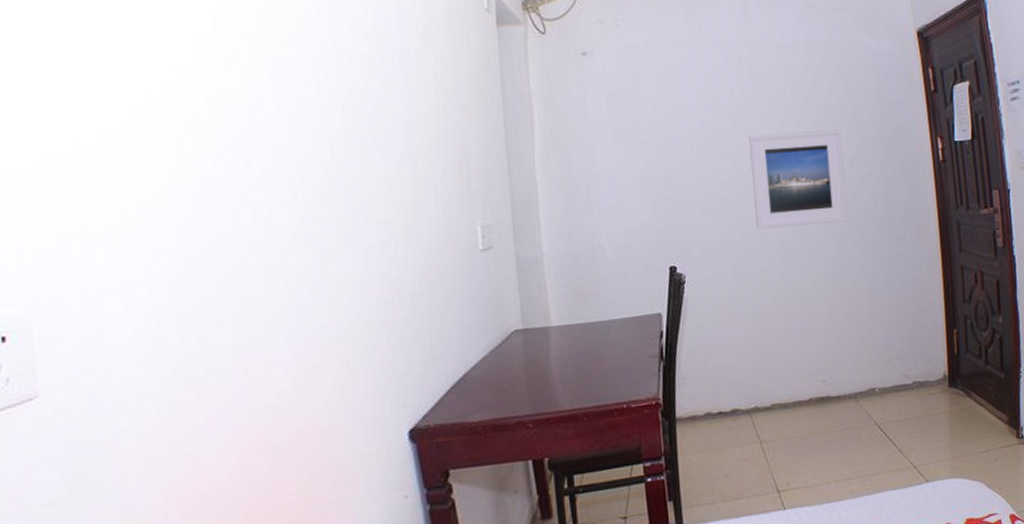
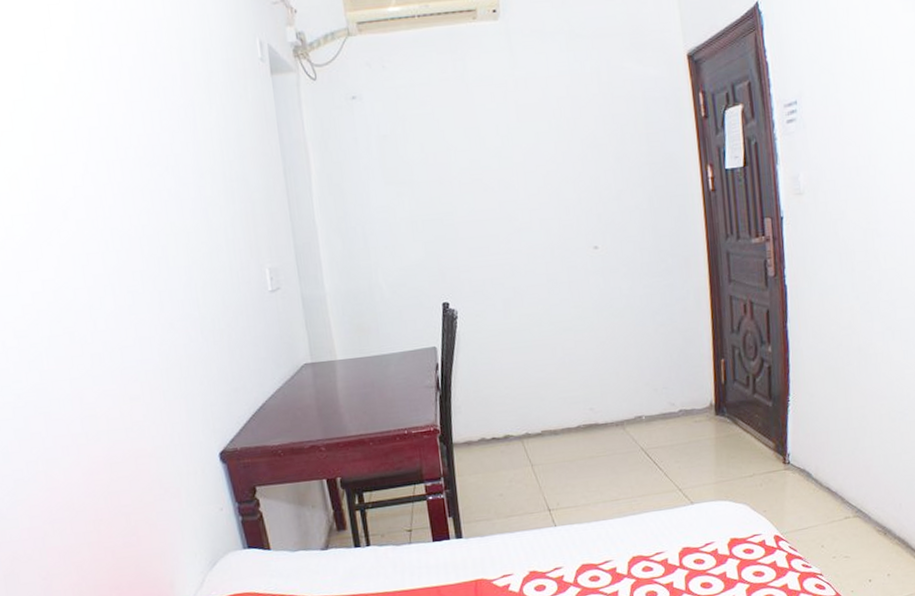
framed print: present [749,130,848,230] -> none [515,162,614,265]

